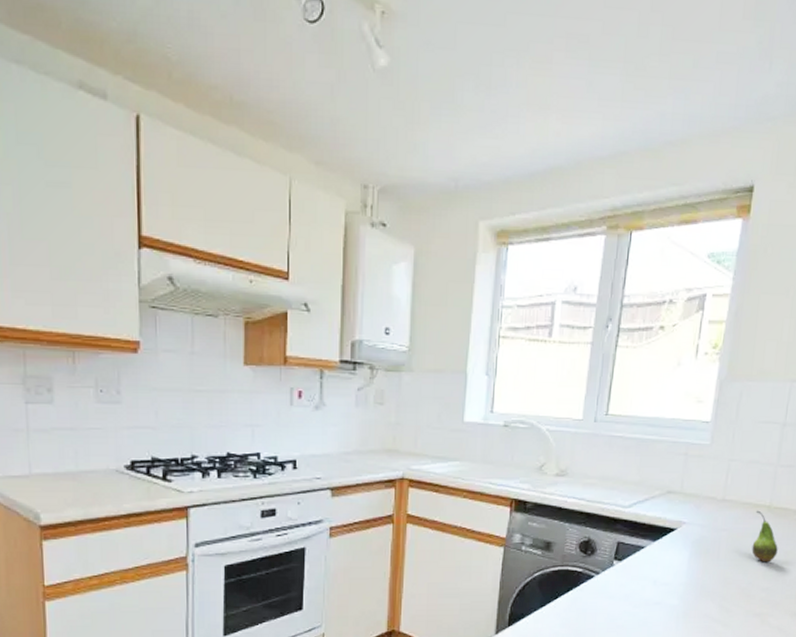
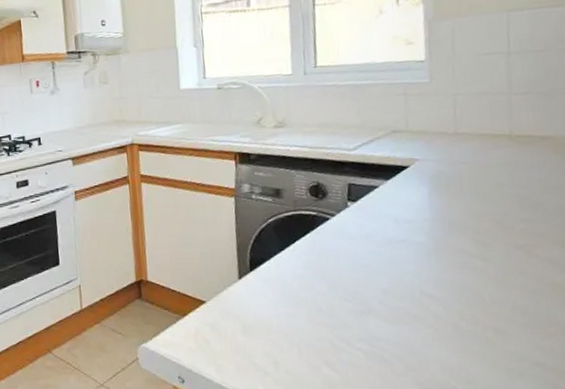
fruit: present [751,510,778,562] -> none [495,140,531,192]

